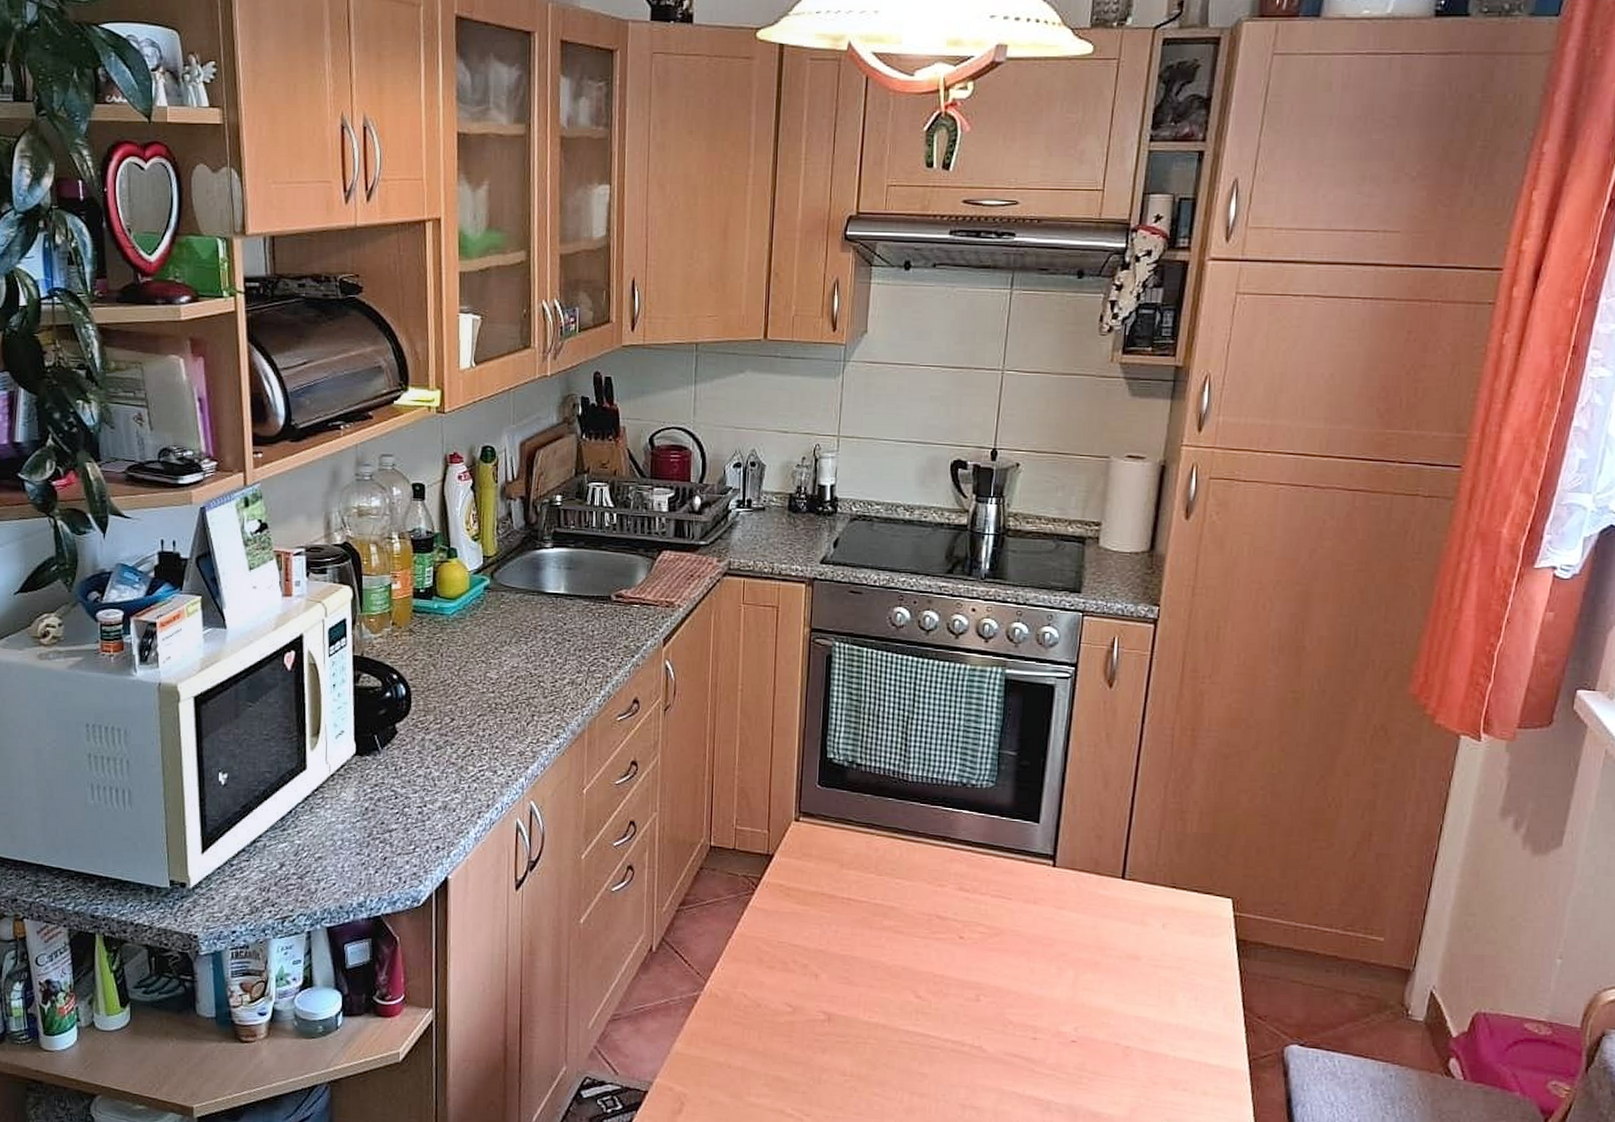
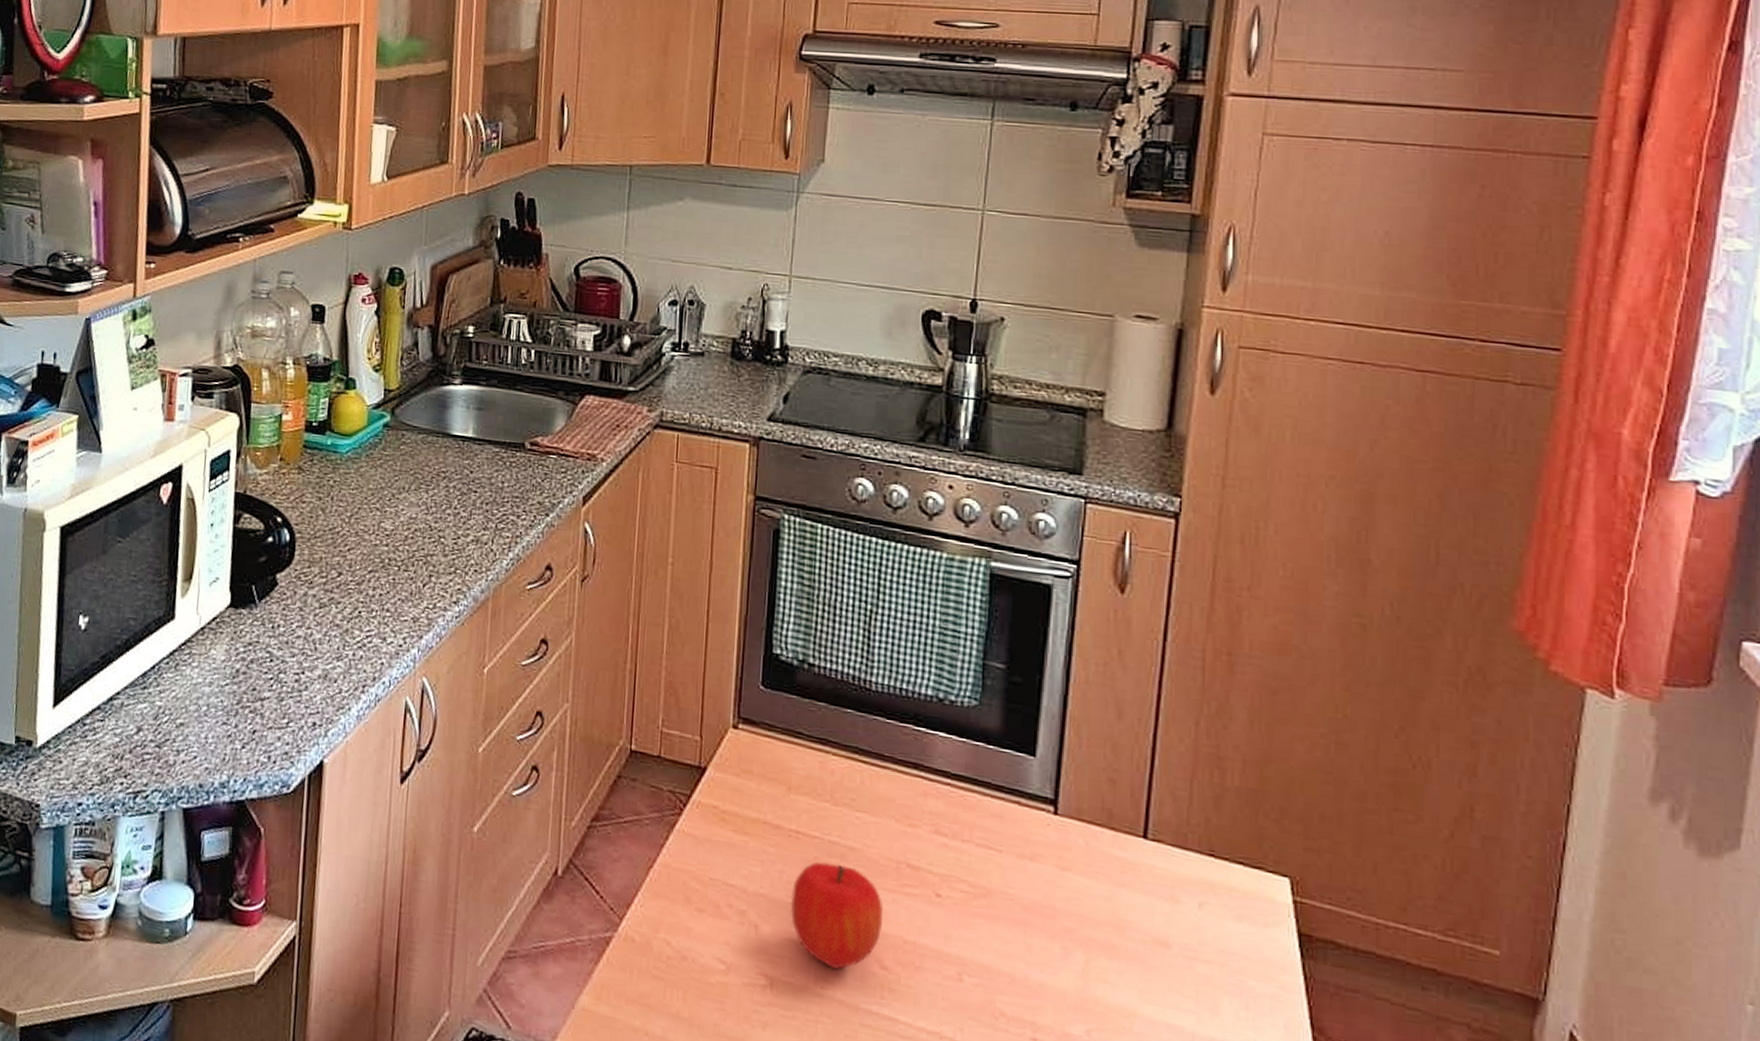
fruit: none [843,920,918,1003] -> present [790,861,884,970]

